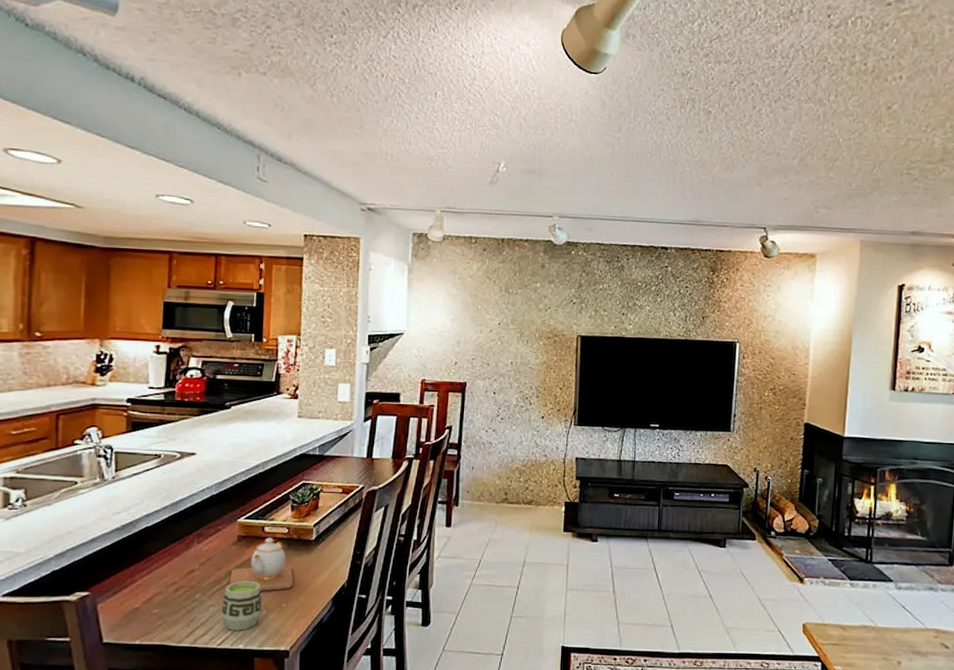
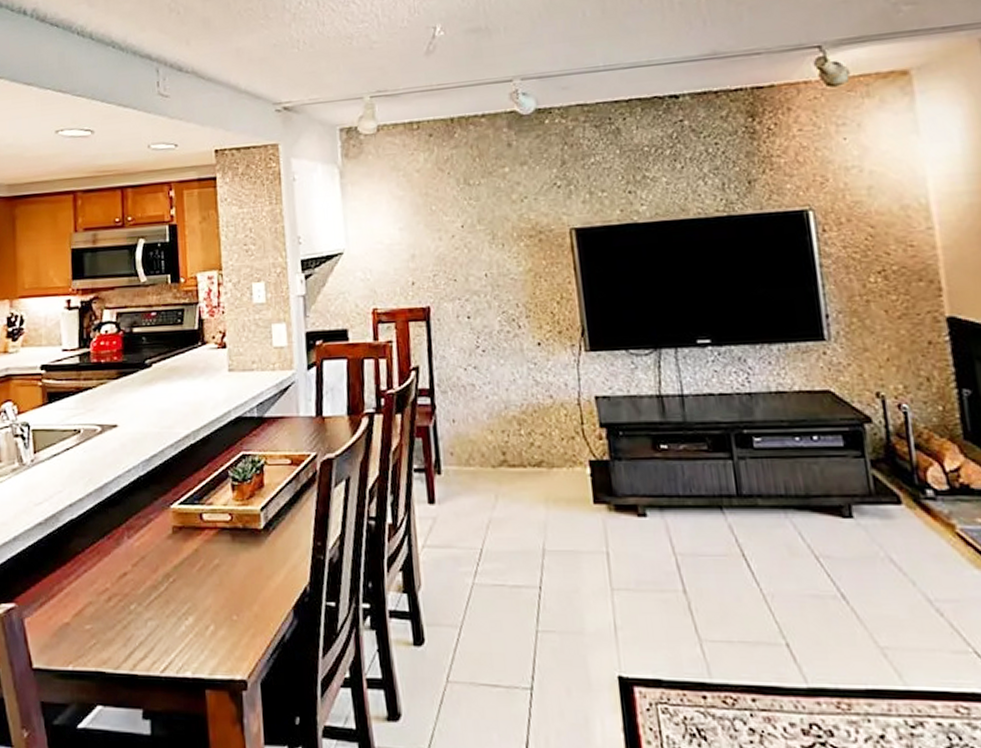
cup: present [221,580,263,631] -> none [161,585,210,653]
teapot: present [229,537,294,591] -> none [167,527,244,599]

